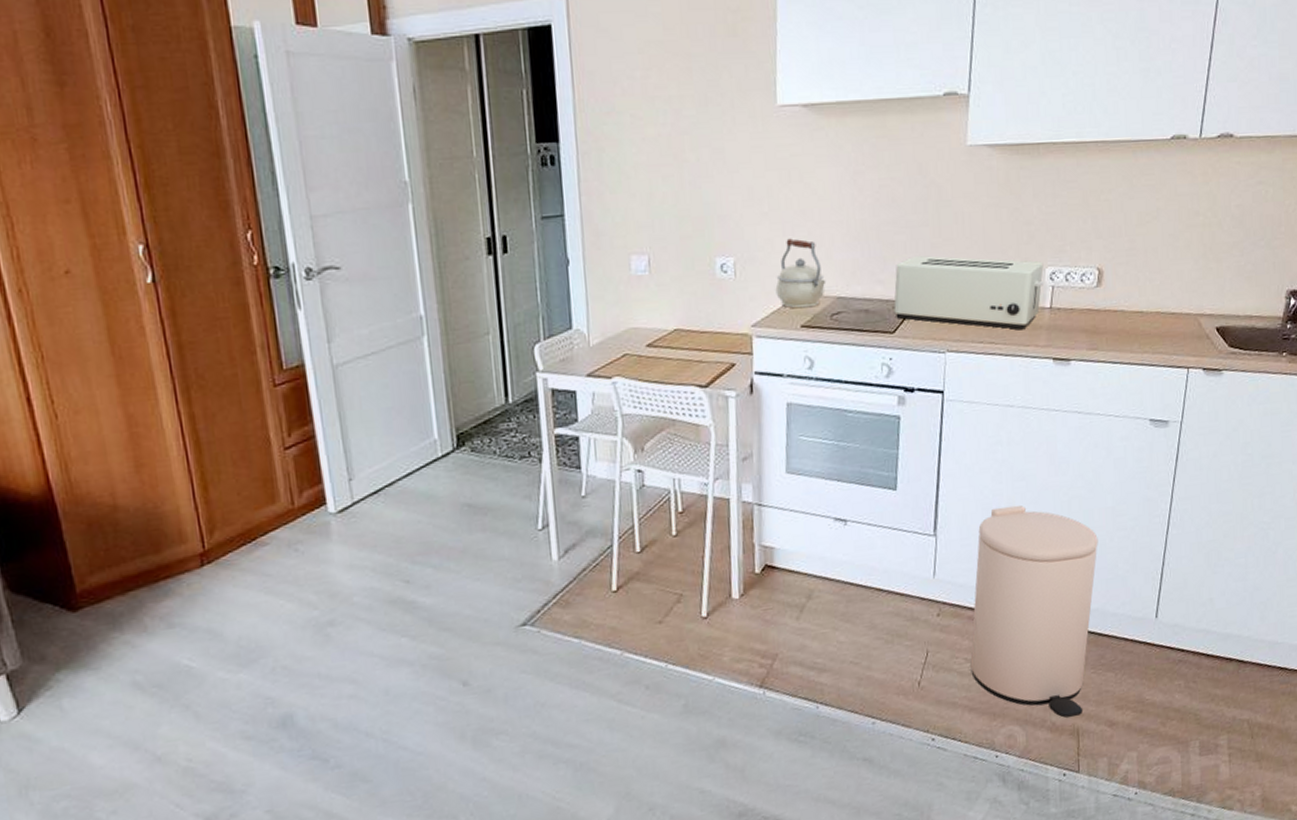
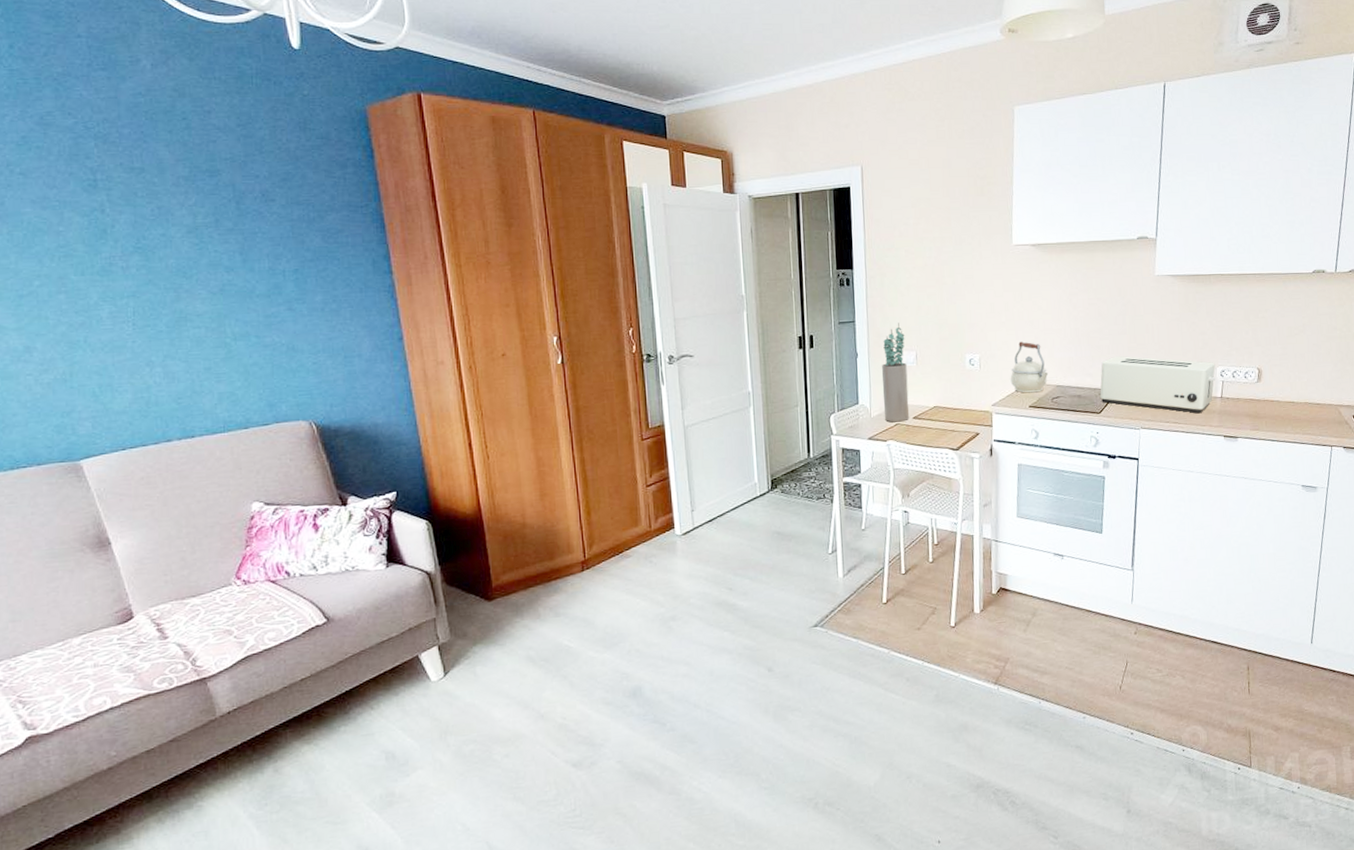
vase: none [601,216,642,353] -> present [881,323,910,423]
pedal bin: present [970,506,1098,718] -> none [1161,549,1263,721]

